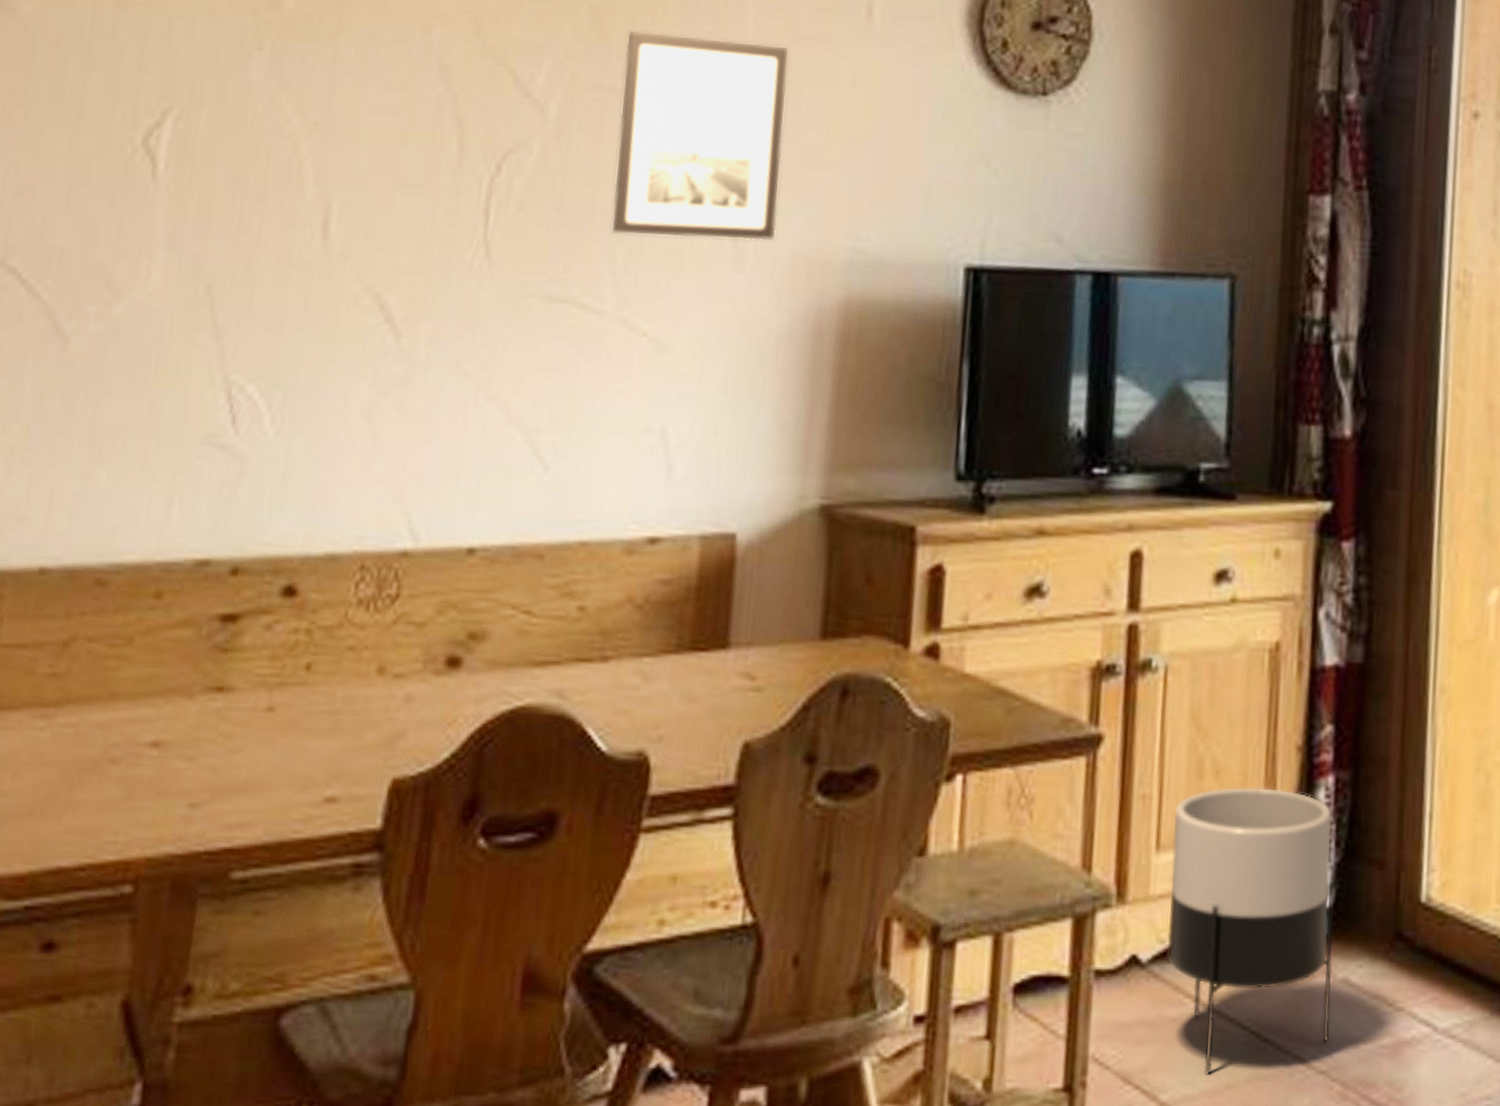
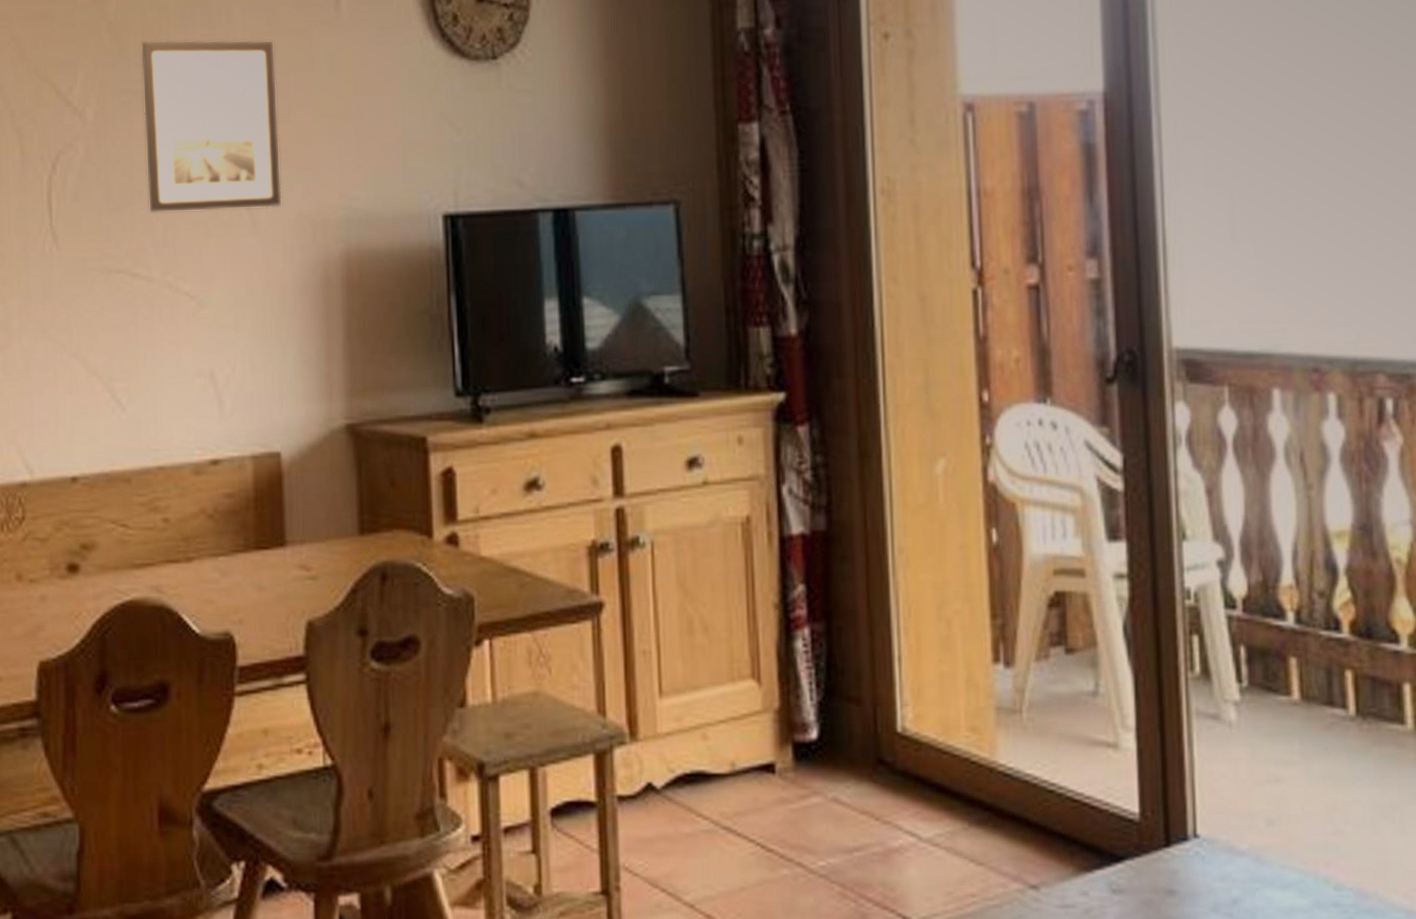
planter: present [1167,787,1335,1076] -> none [672,641,826,881]

